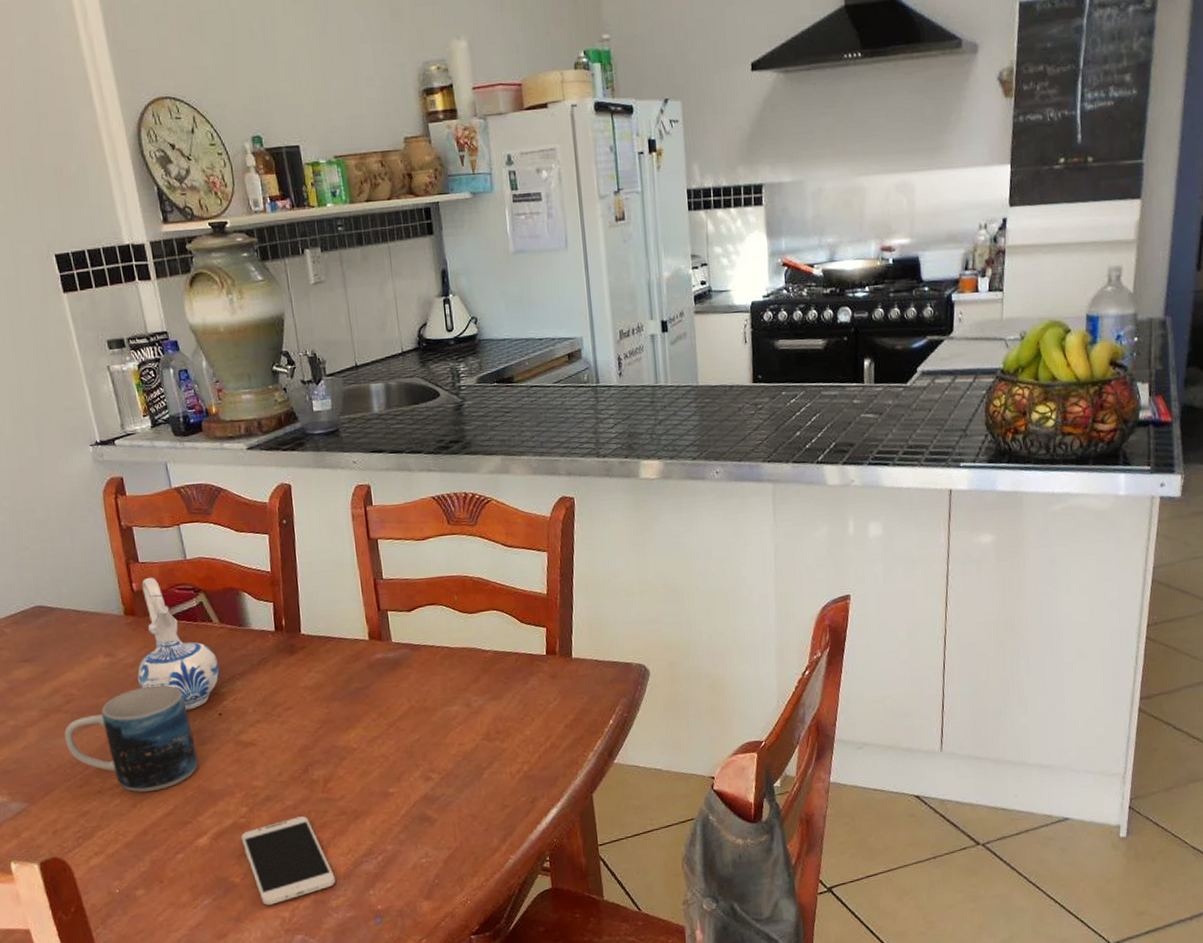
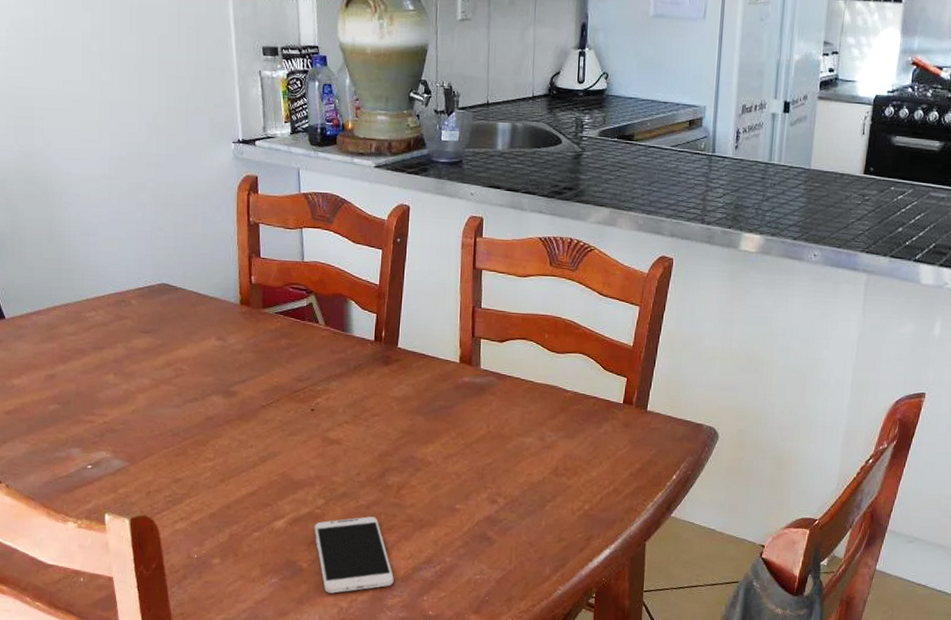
mug: present [64,685,199,793] -> none [169,373,287,471]
ceramic pitcher: present [137,577,220,710] -> none [243,272,318,401]

